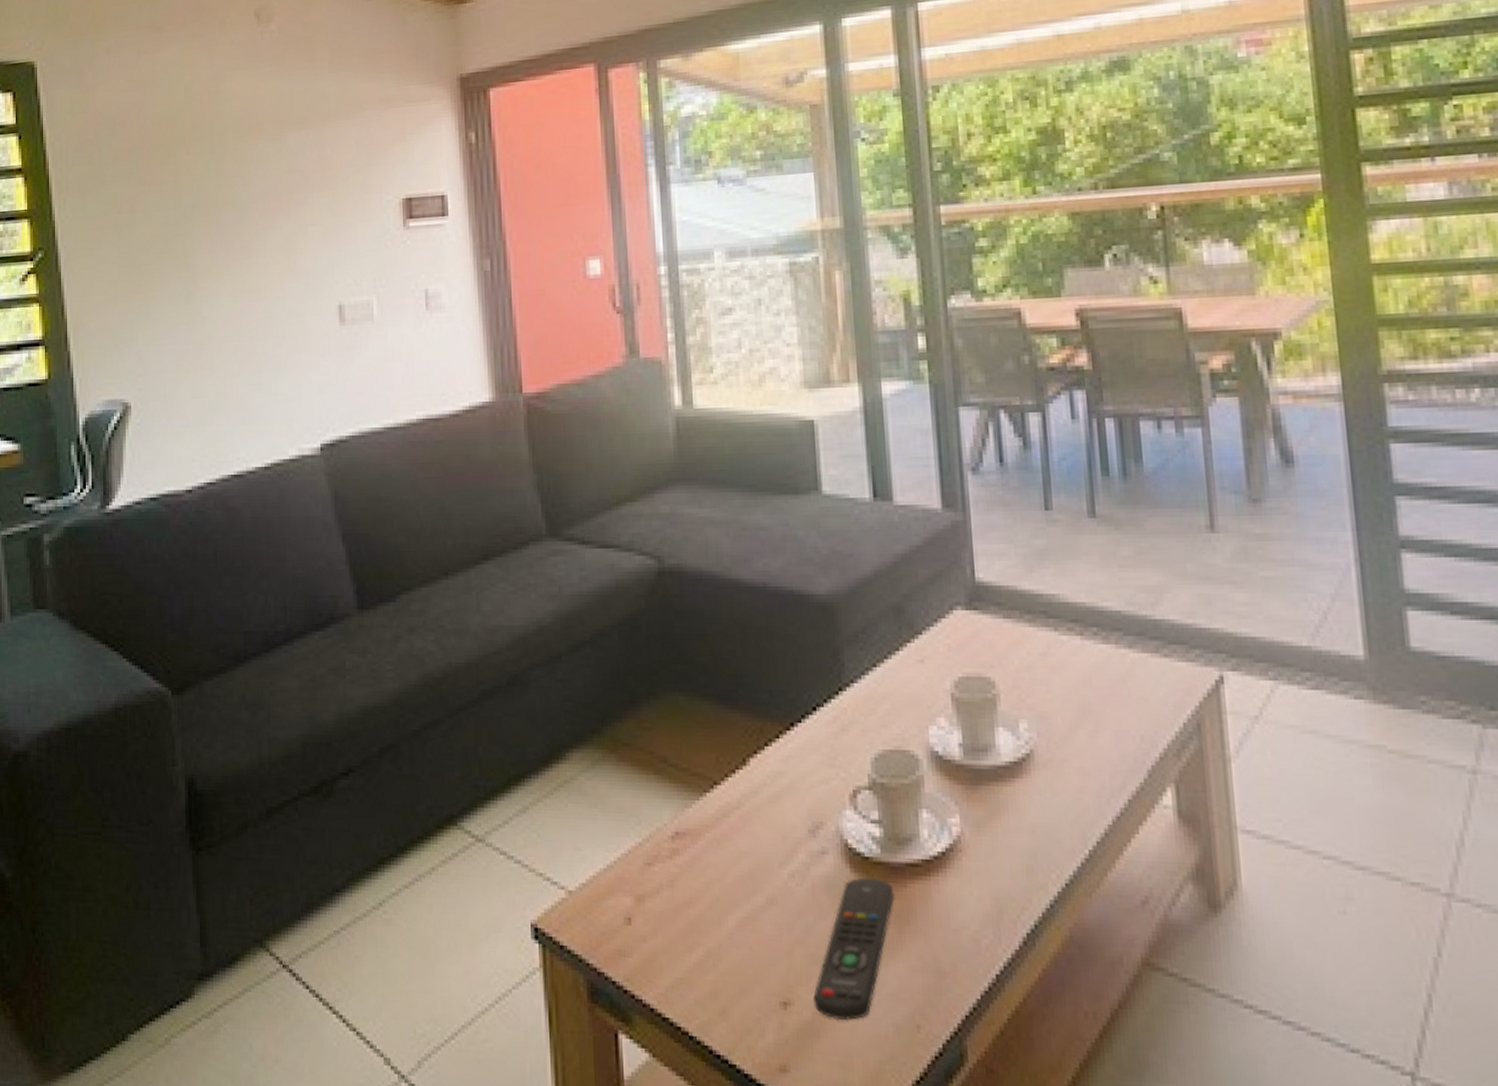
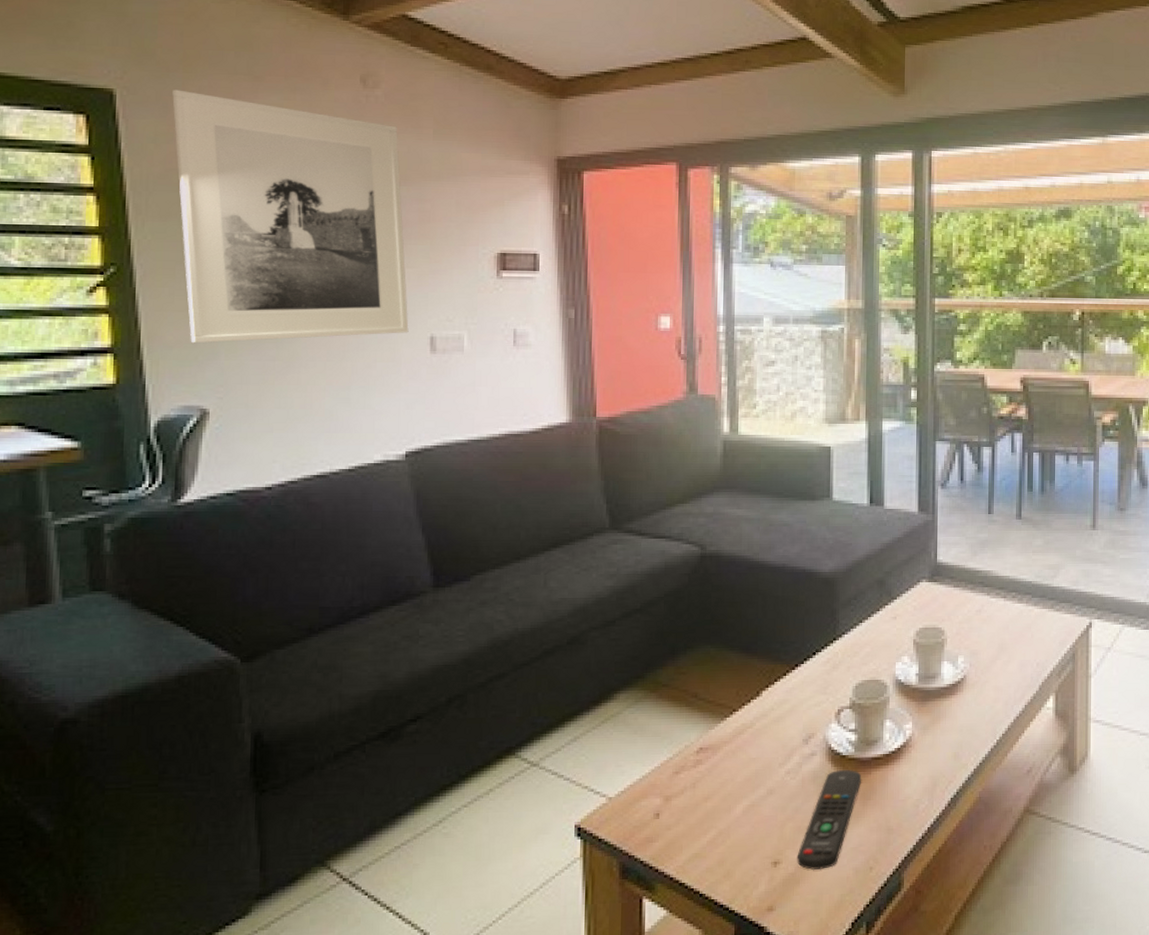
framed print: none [85,53,316,330] -> present [172,89,409,344]

